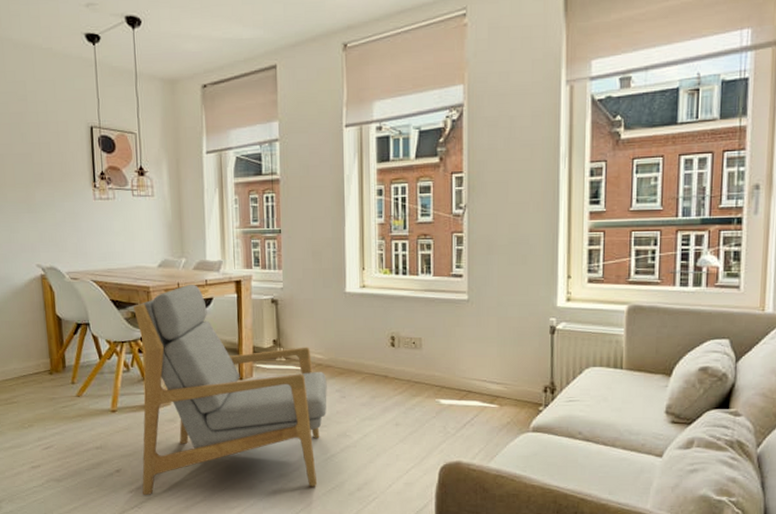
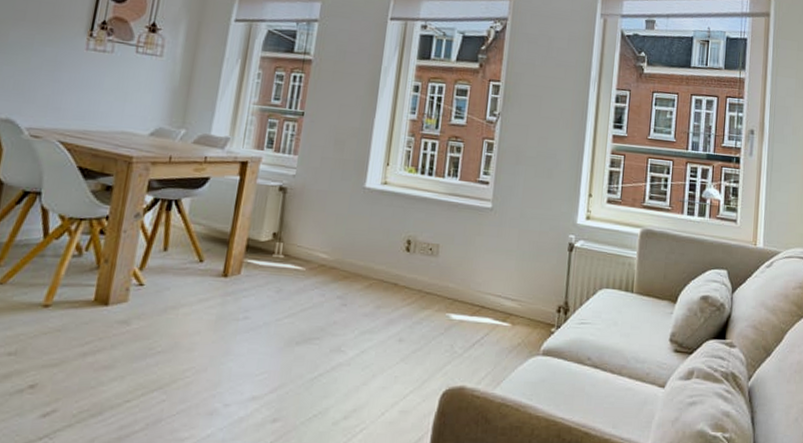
armchair: present [133,284,327,496] -> none [60,159,328,422]

